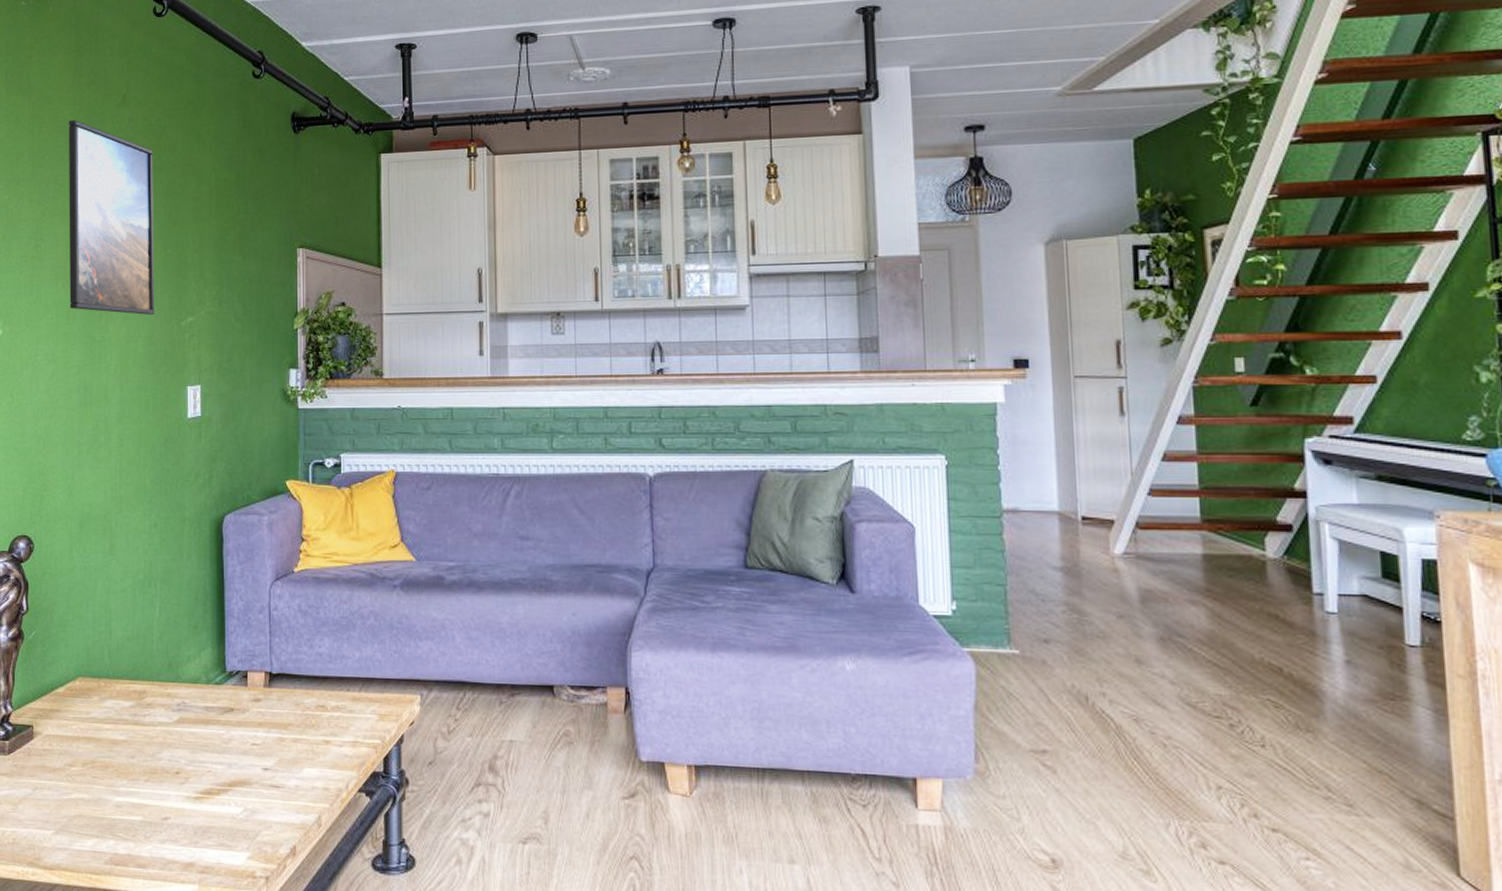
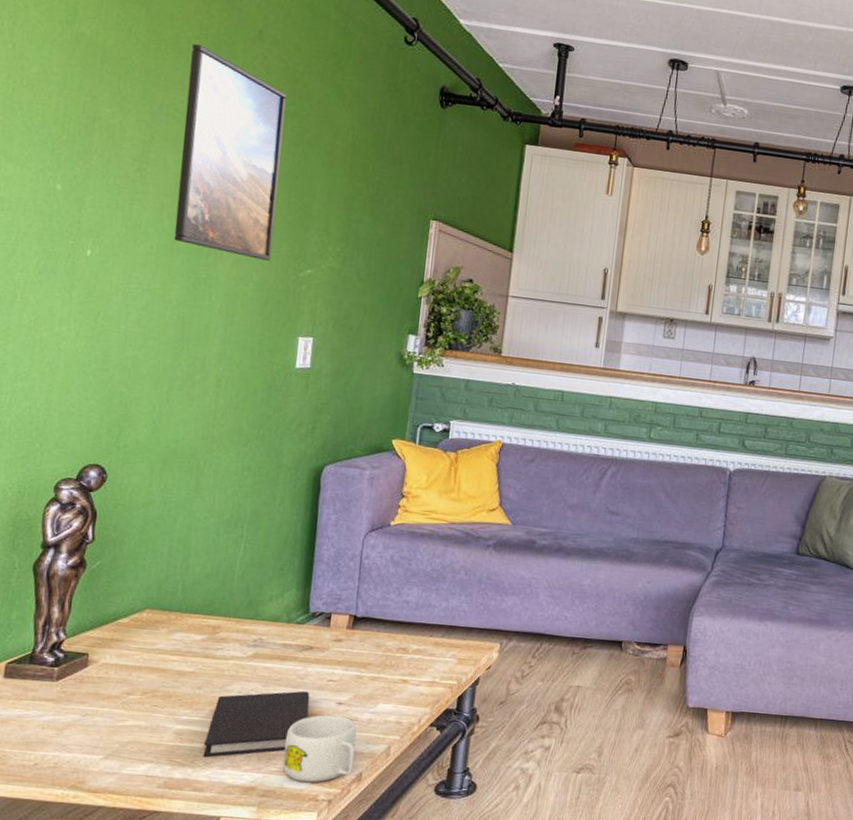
diary: none [143,756,237,831] -> present [203,691,310,758]
mug: none [217,782,287,858] -> present [283,714,357,783]

